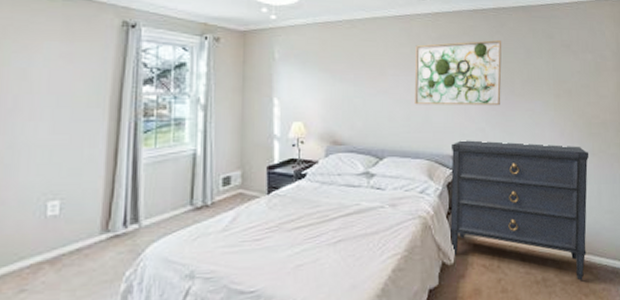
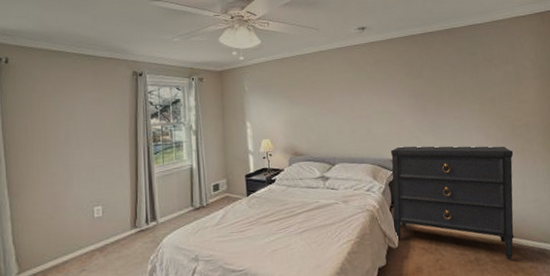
wall art: present [414,40,502,106] -> none [356,61,432,120]

